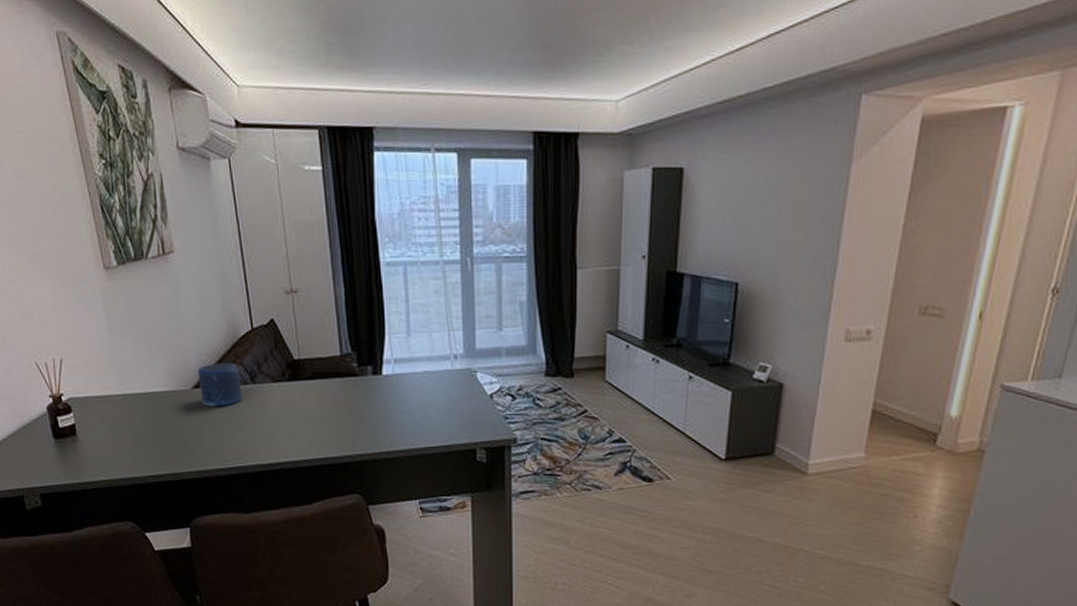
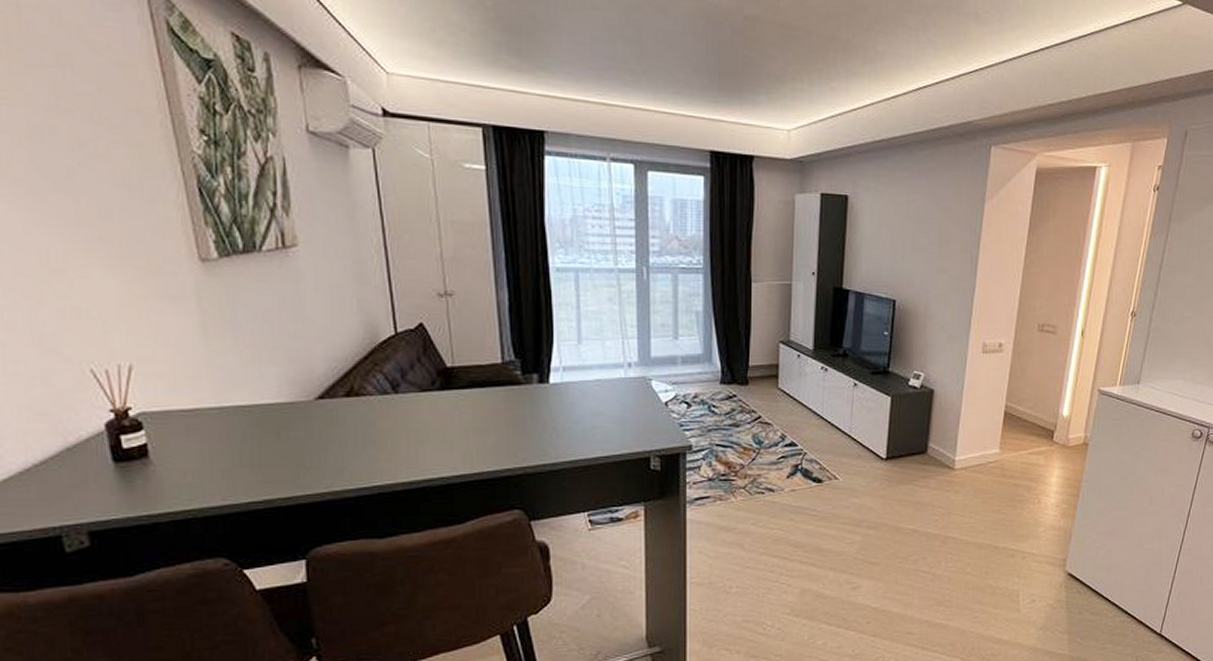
candle: present [197,362,243,407] -> none [323,370,381,420]

